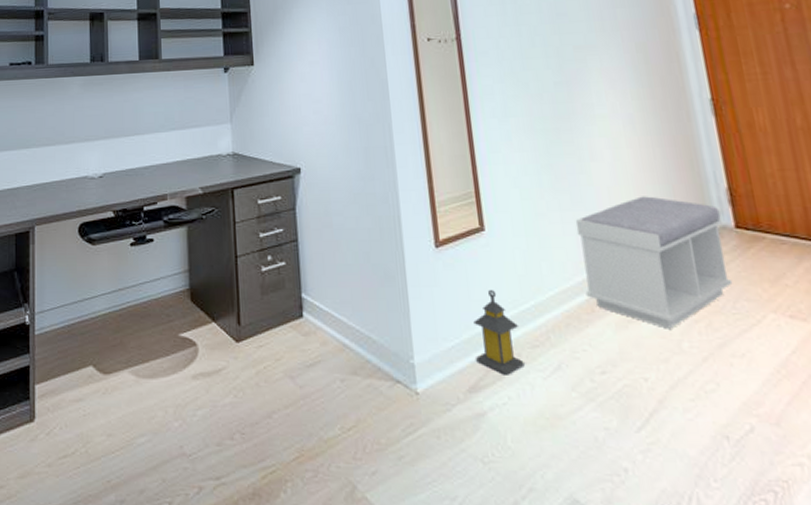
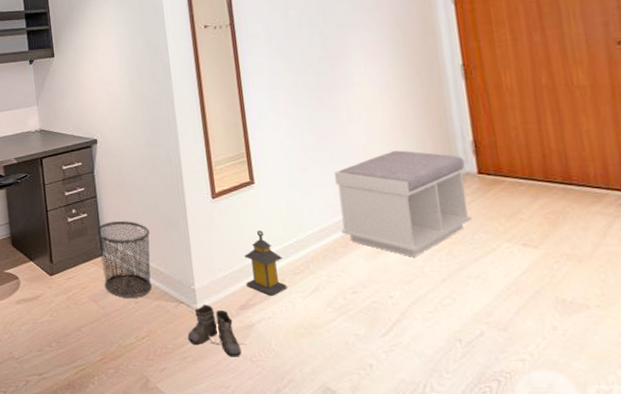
waste bin: none [294,273,362,374] -> present [94,221,152,298]
boots: none [405,385,476,457] -> present [188,305,246,357]

